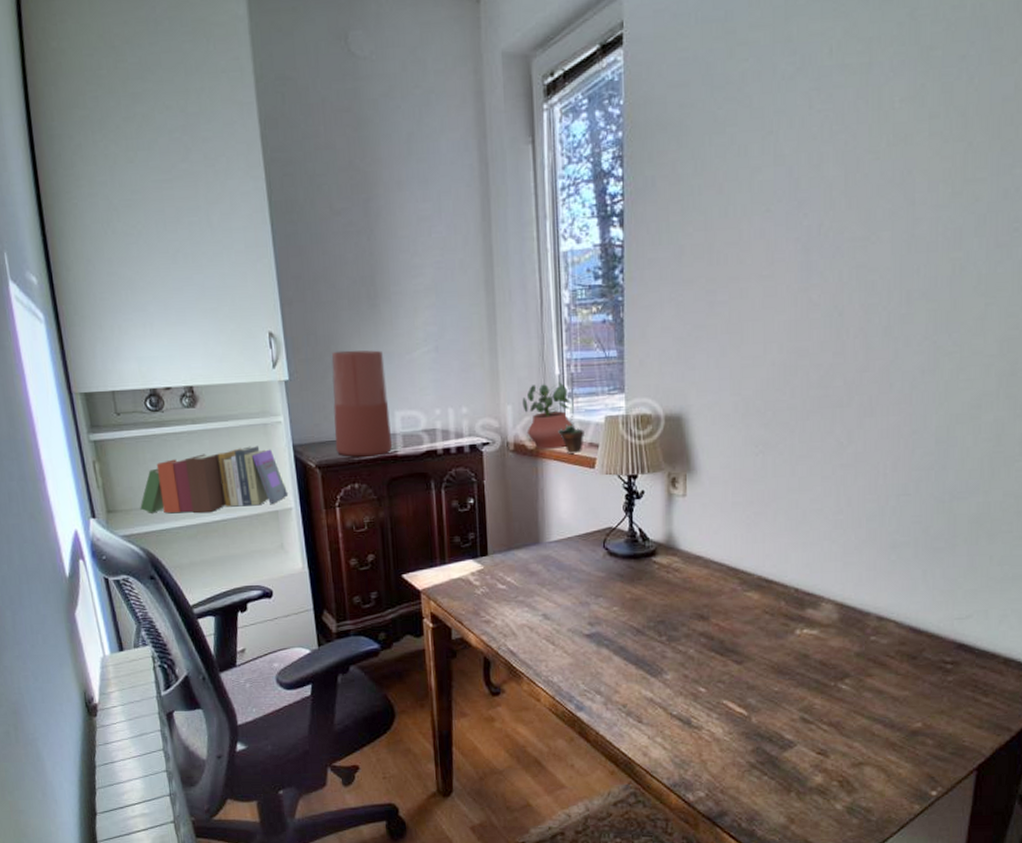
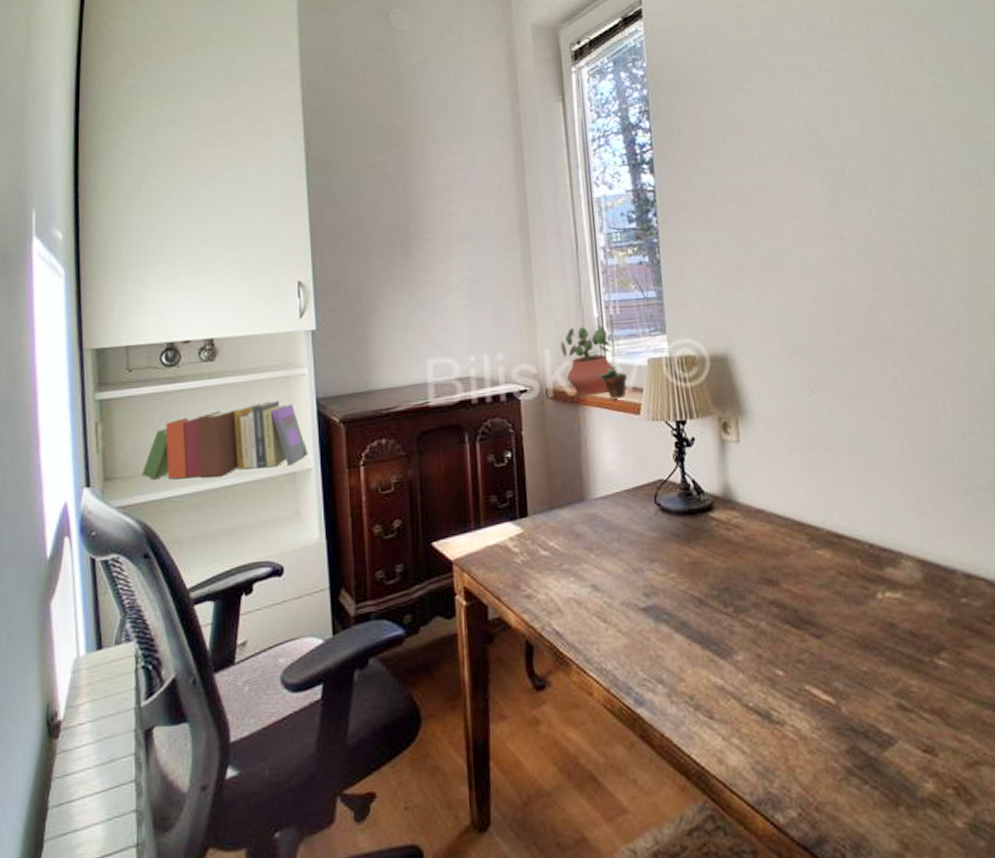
vase: present [331,350,392,457] -> none [361,296,423,410]

